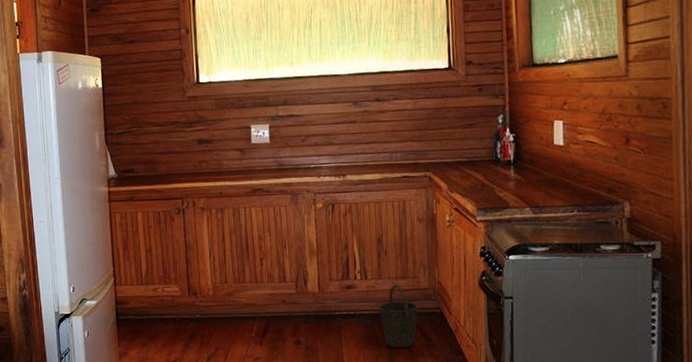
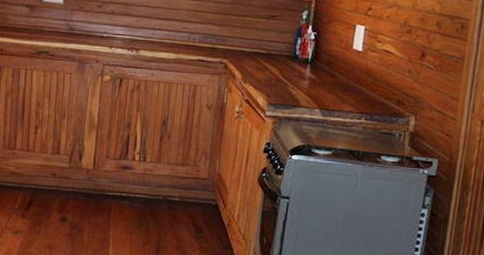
bucket: present [378,284,419,348] -> none [153,170,194,237]

